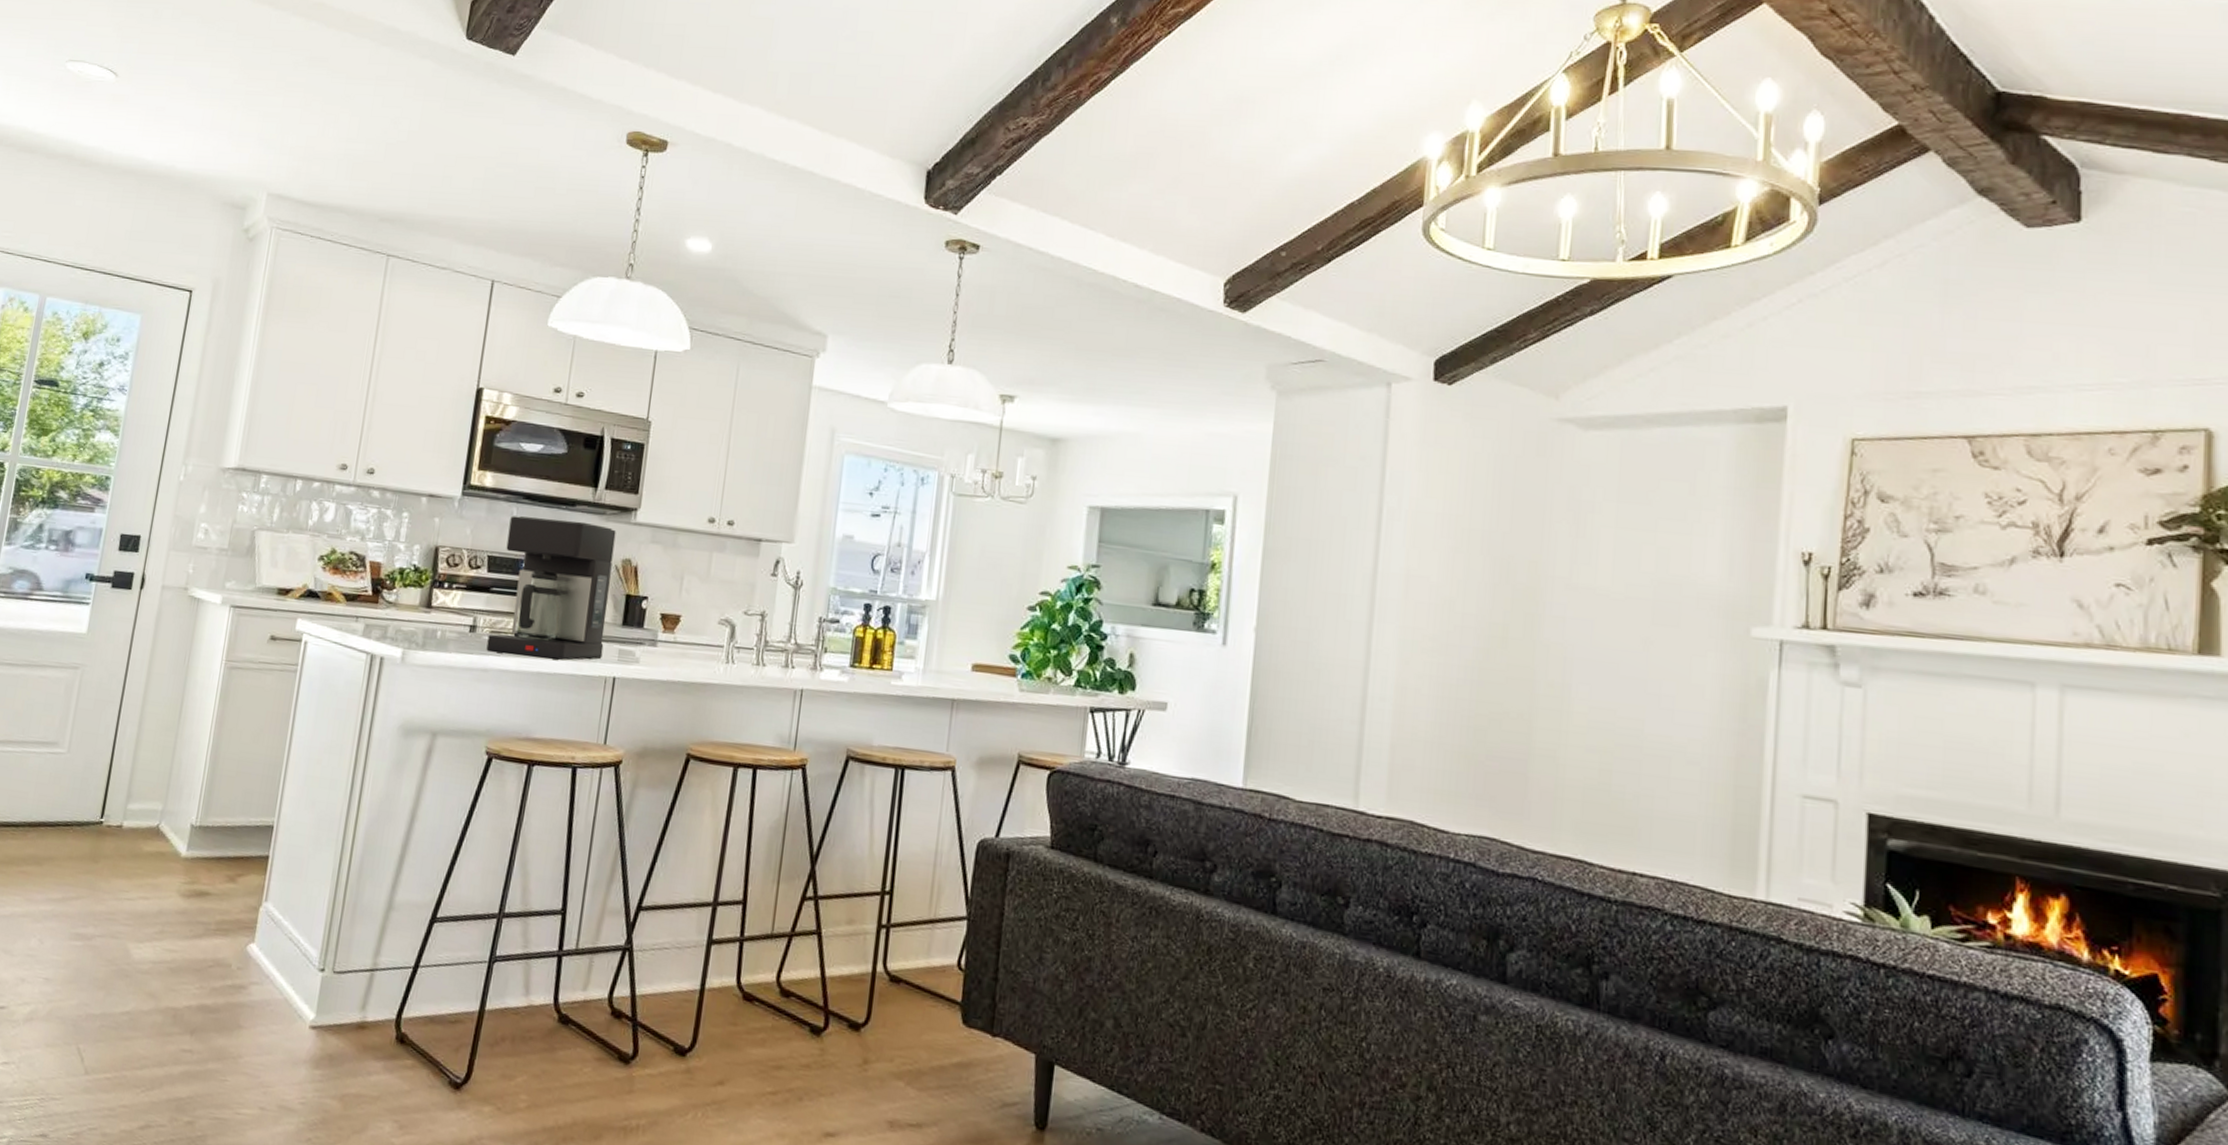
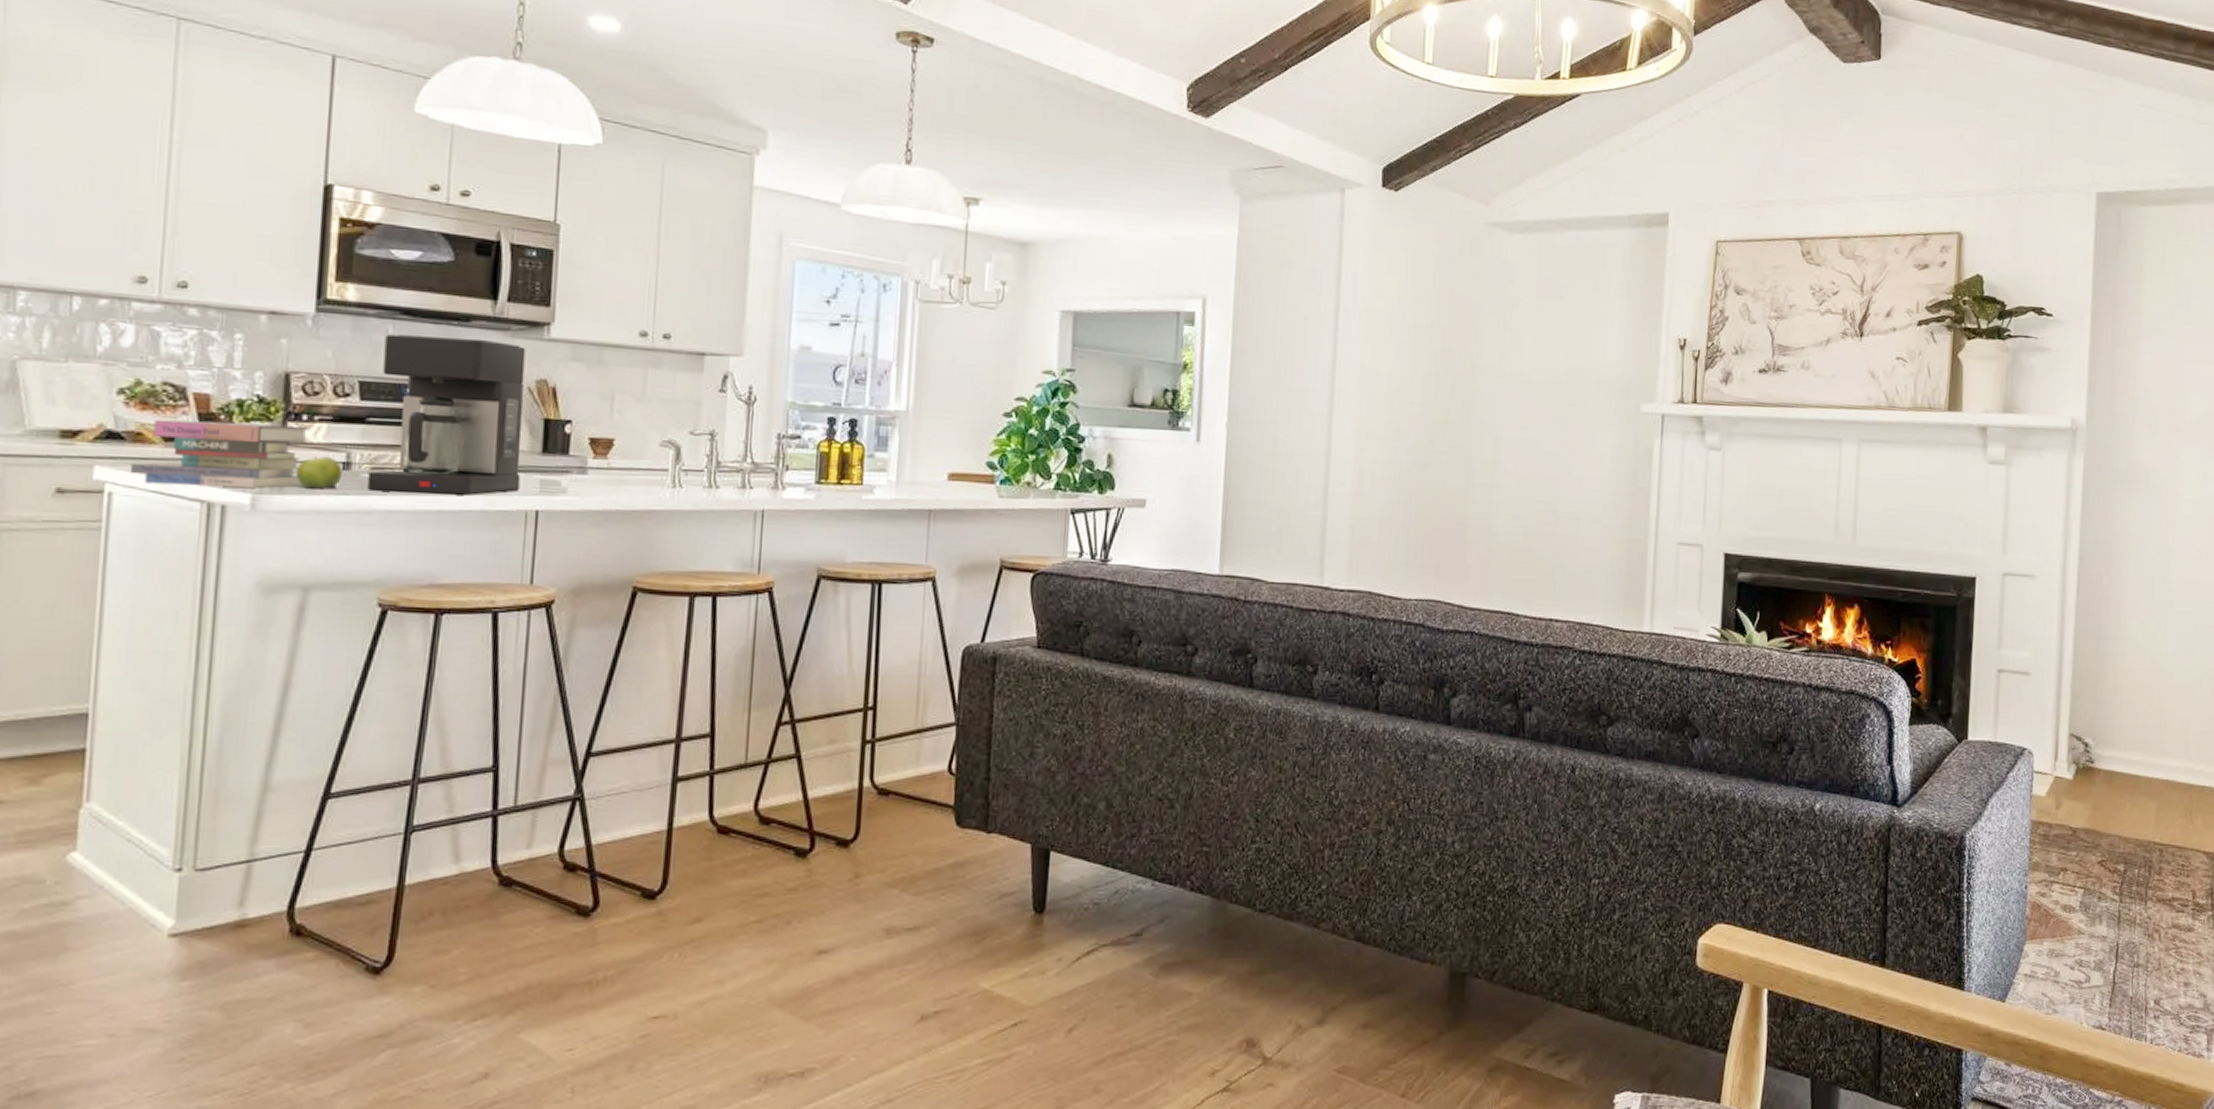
books: none [320,582,448,645] -> present [129,419,308,489]
fruit: none [435,619,470,648] -> present [295,456,343,489]

